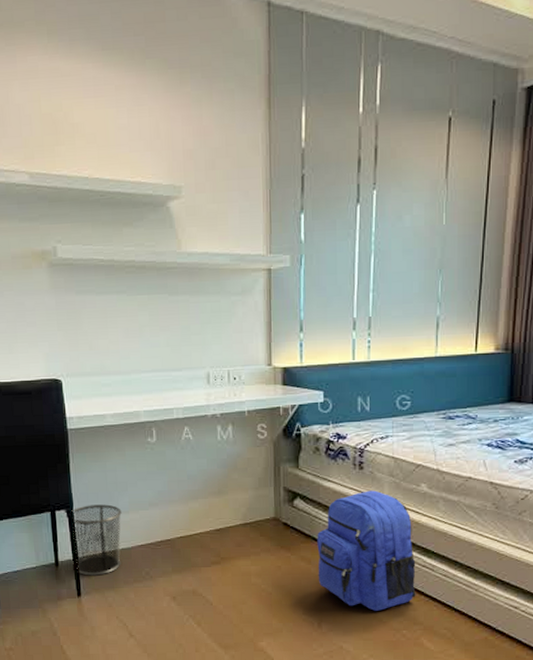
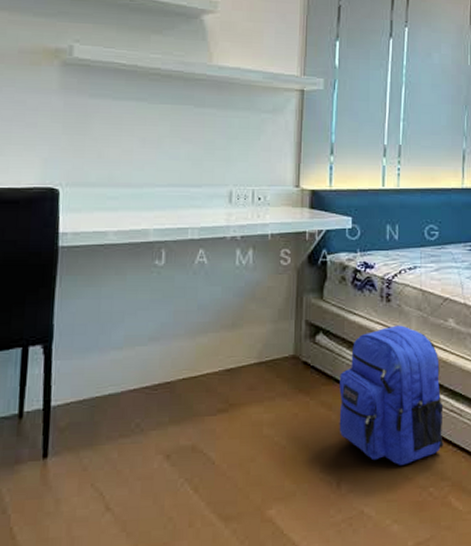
waste bin: present [71,504,122,576] -> none [46,338,114,430]

